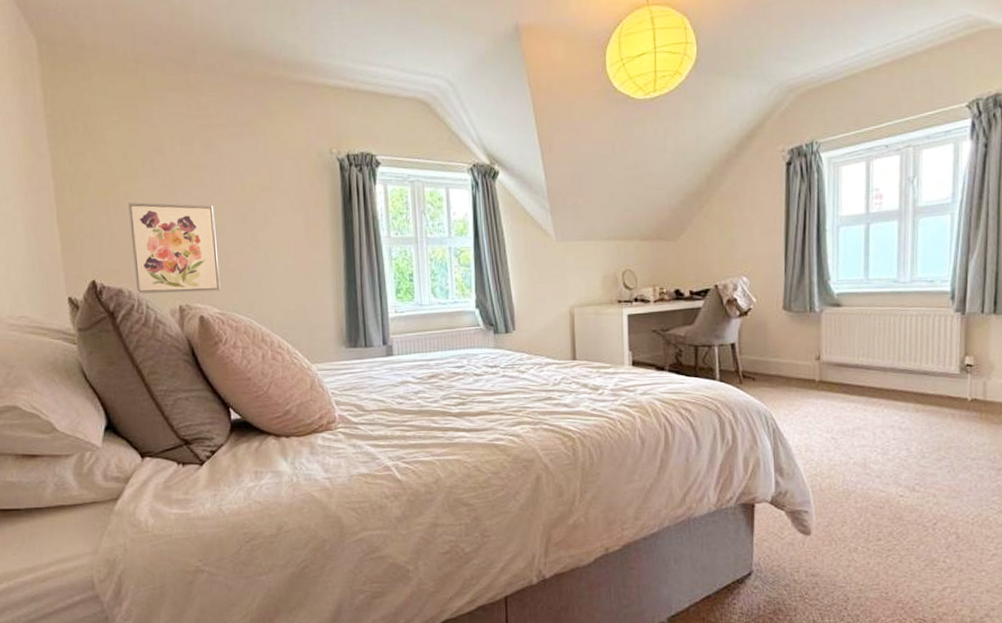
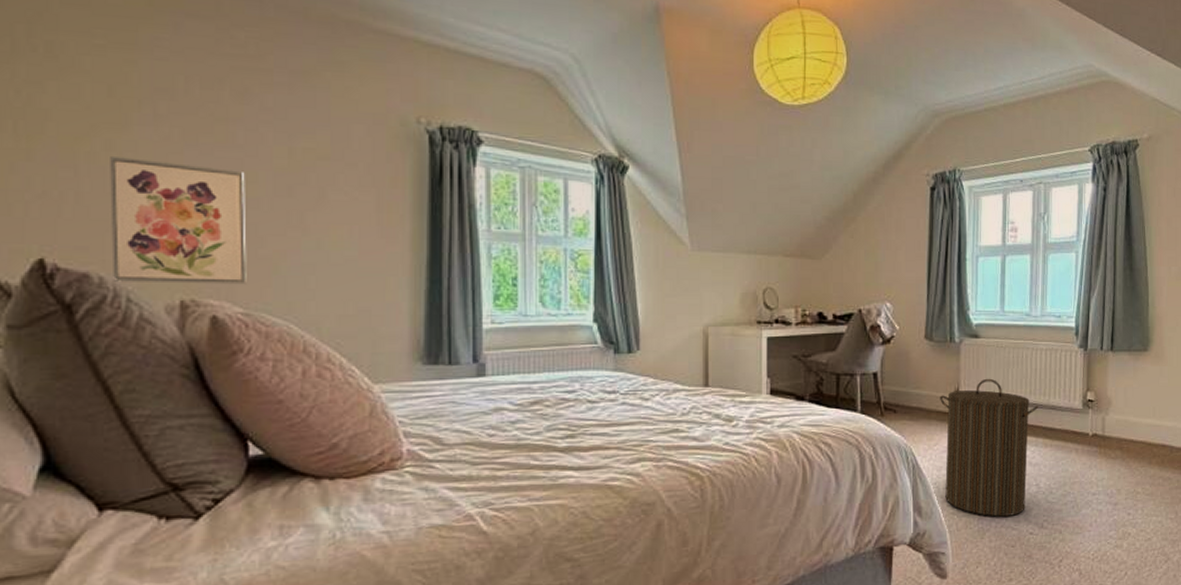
laundry hamper: none [800,345,909,479] -> present [940,378,1039,517]

